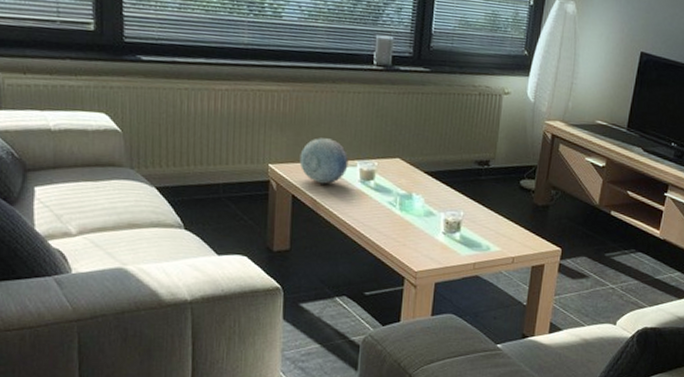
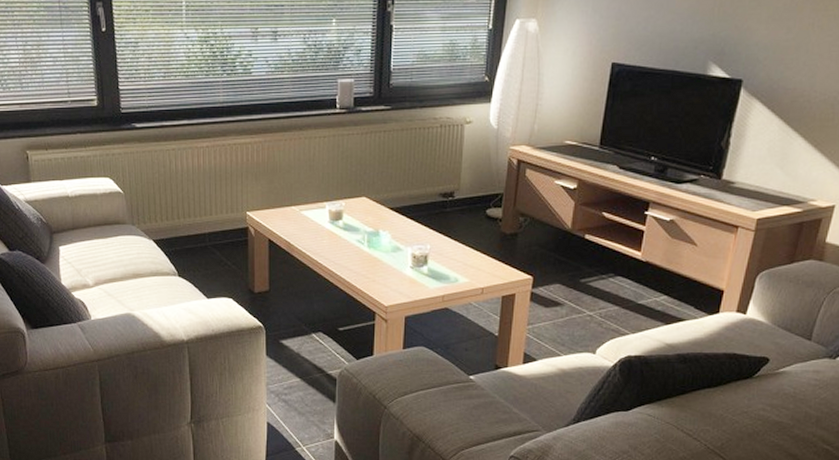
decorative orb: present [299,138,349,184] -> none [273,183,318,227]

